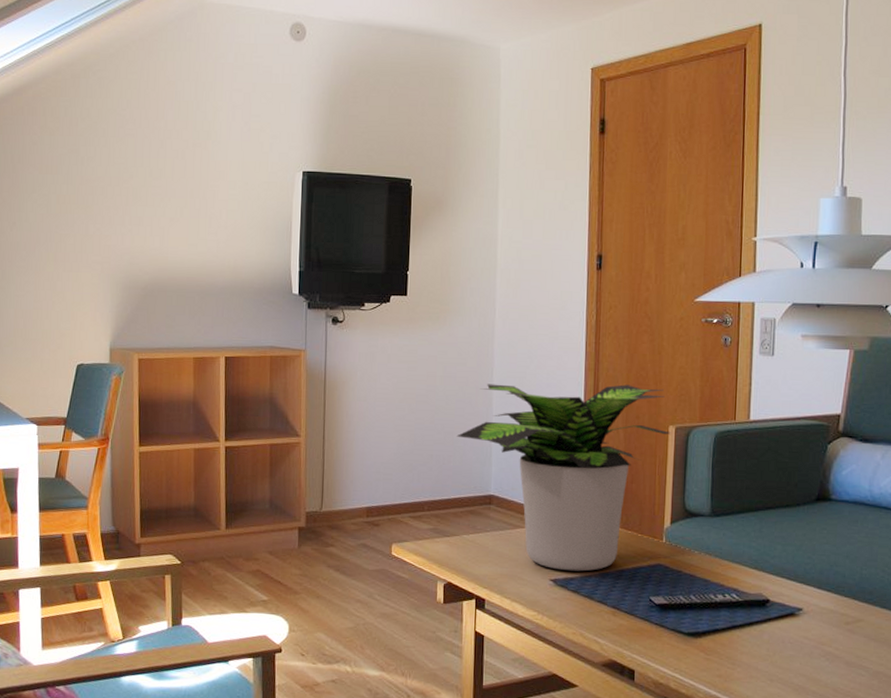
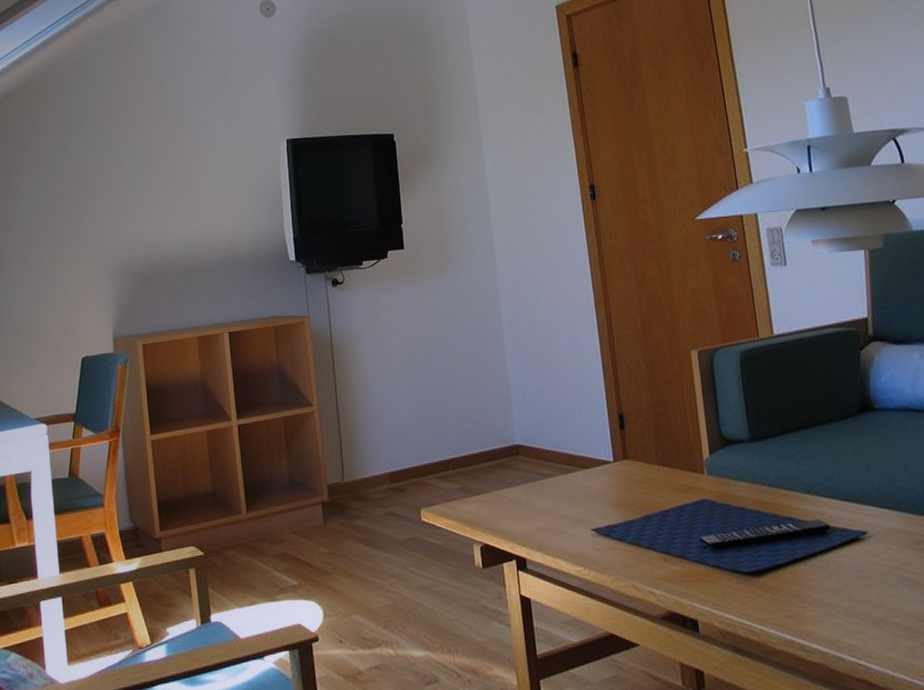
potted plant: present [456,384,671,572] -> none [472,313,694,518]

